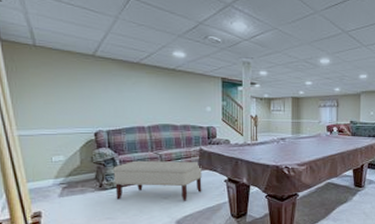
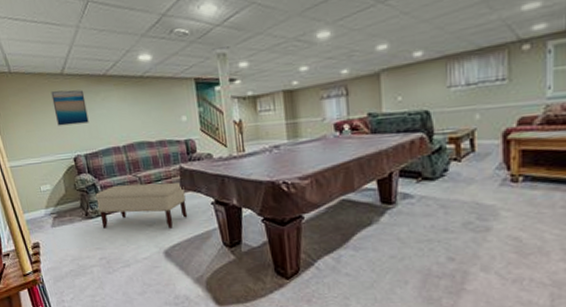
wall art: none [79,69,116,103] -> present [51,90,89,126]

